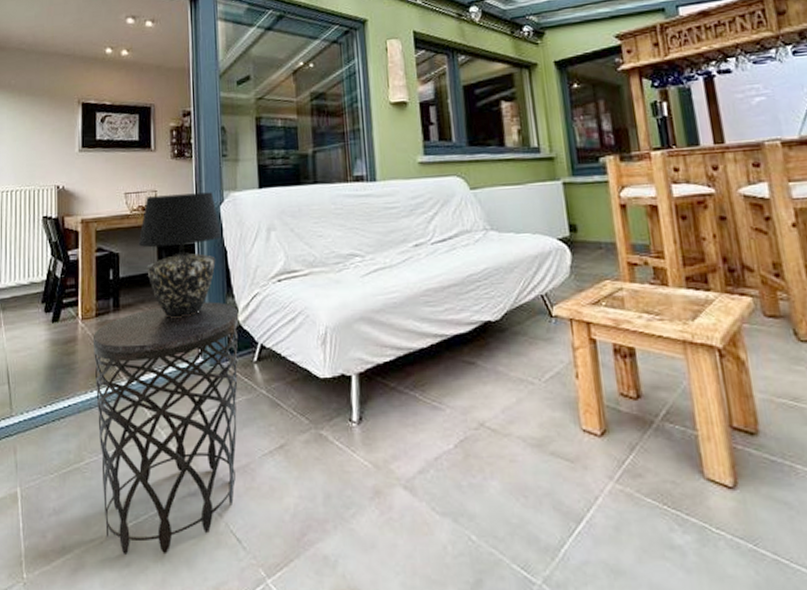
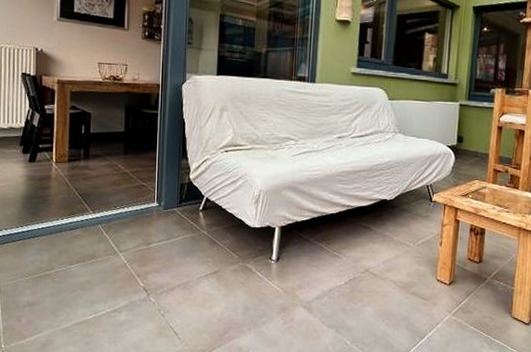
side table: present [92,301,238,554] -> none [64,160,190,338]
table lamp: present [138,192,222,318] -> none [108,69,182,171]

